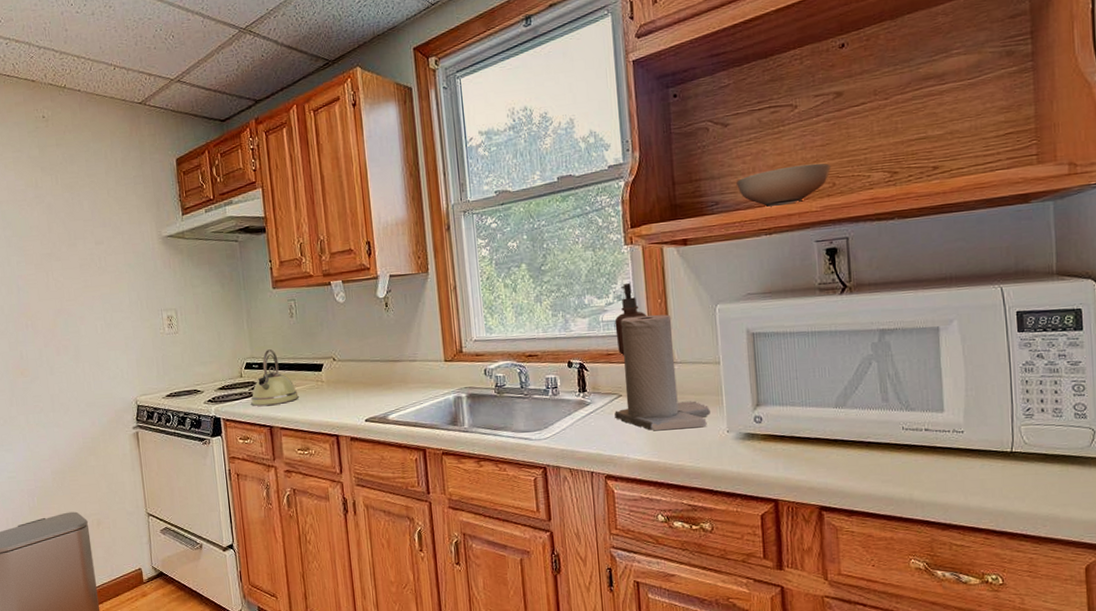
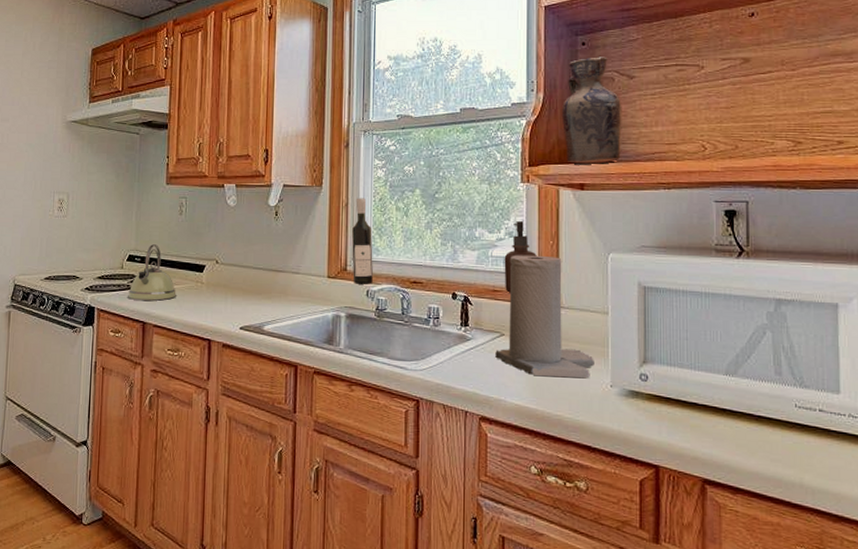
bottle: none [463,279,490,364] -> present [352,198,374,284]
ceramic jug: none [658,107,721,220] -> present [561,57,622,164]
bowl: present [735,163,832,207] -> none [637,124,735,162]

